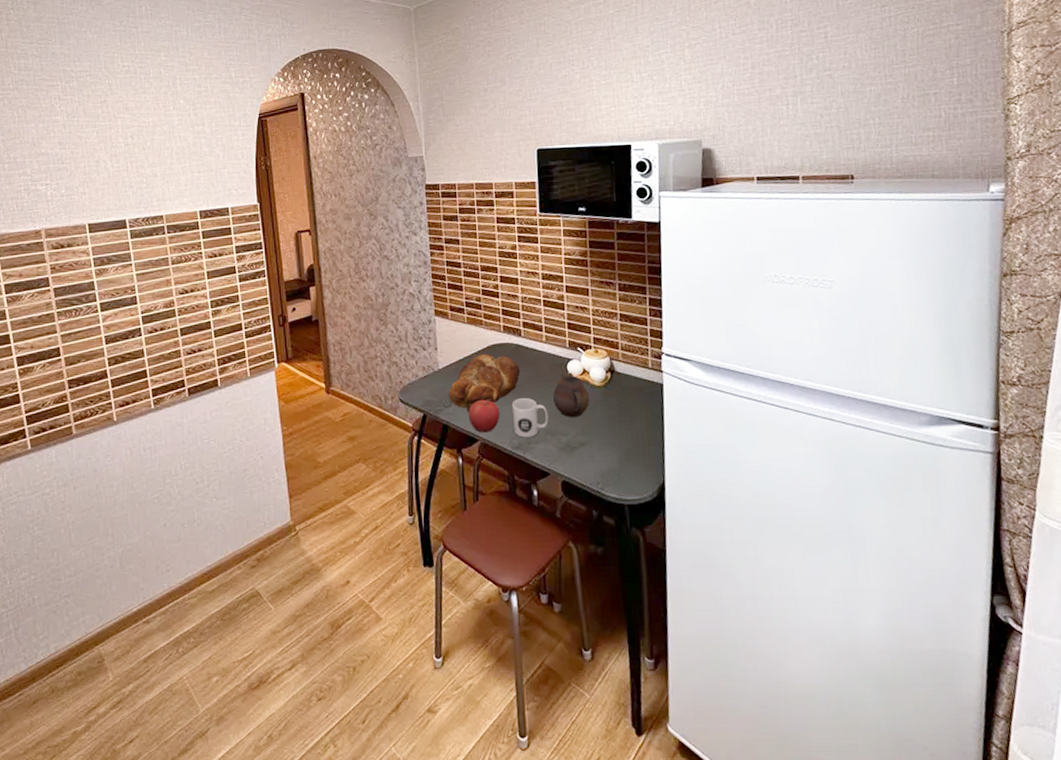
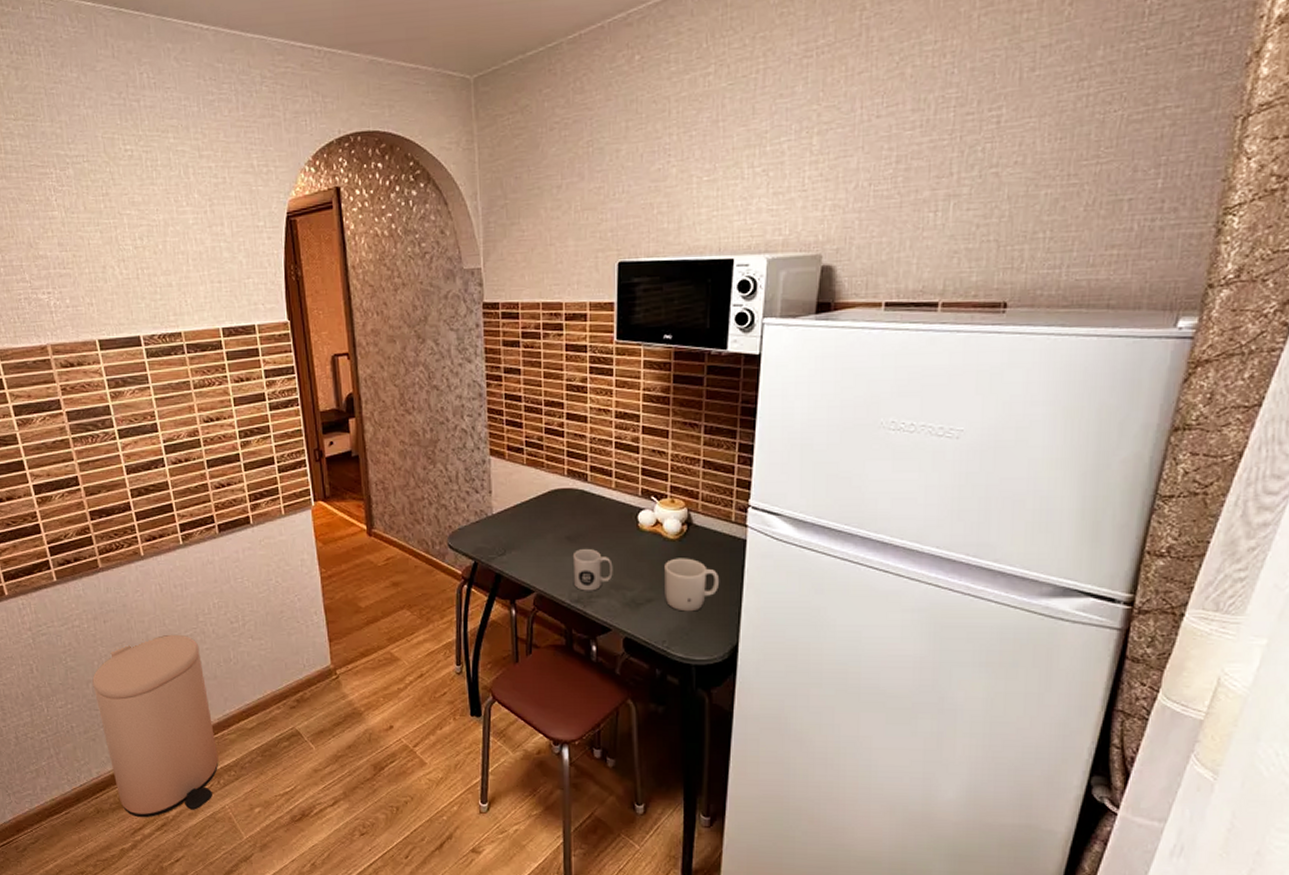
pedal bin: none [58,497,179,694] -> present [92,634,219,817]
bread loaf: present [448,353,520,412] -> none [503,499,584,561]
fruit: present [468,399,500,433] -> none [524,548,559,584]
teapot: present [553,372,590,417] -> none [620,523,661,571]
mug: none [593,403,644,454] -> present [664,558,720,612]

